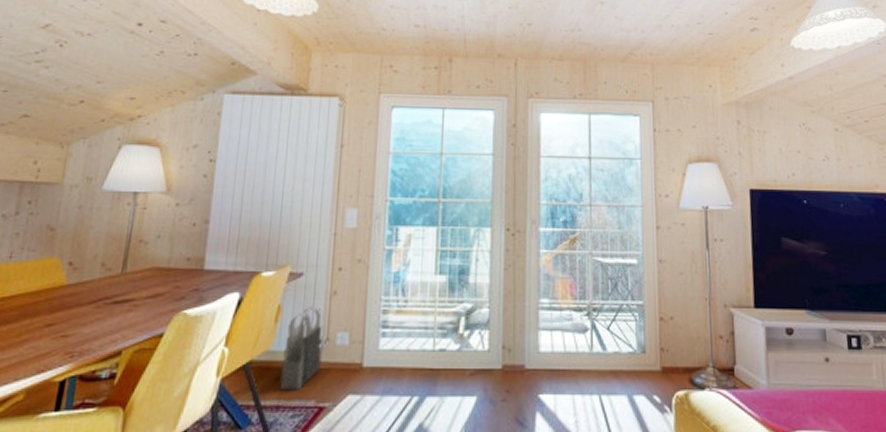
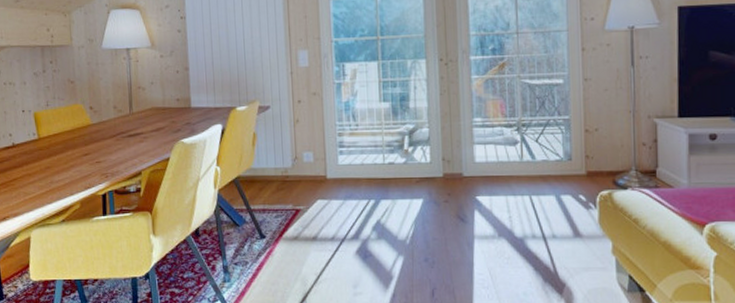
body armor vest: present [280,305,323,391] -> none [262,131,294,198]

